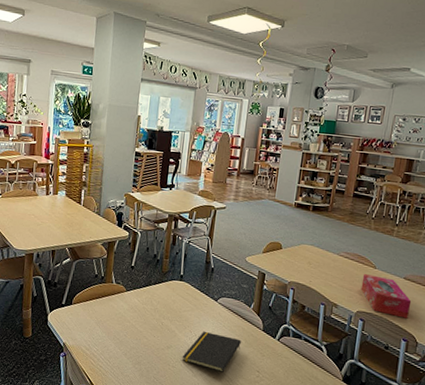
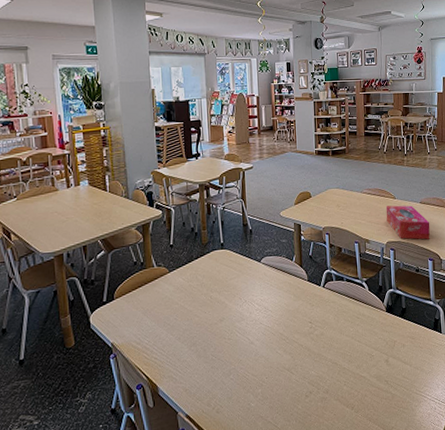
notepad: present [182,331,241,373] -> none [236,294,290,333]

